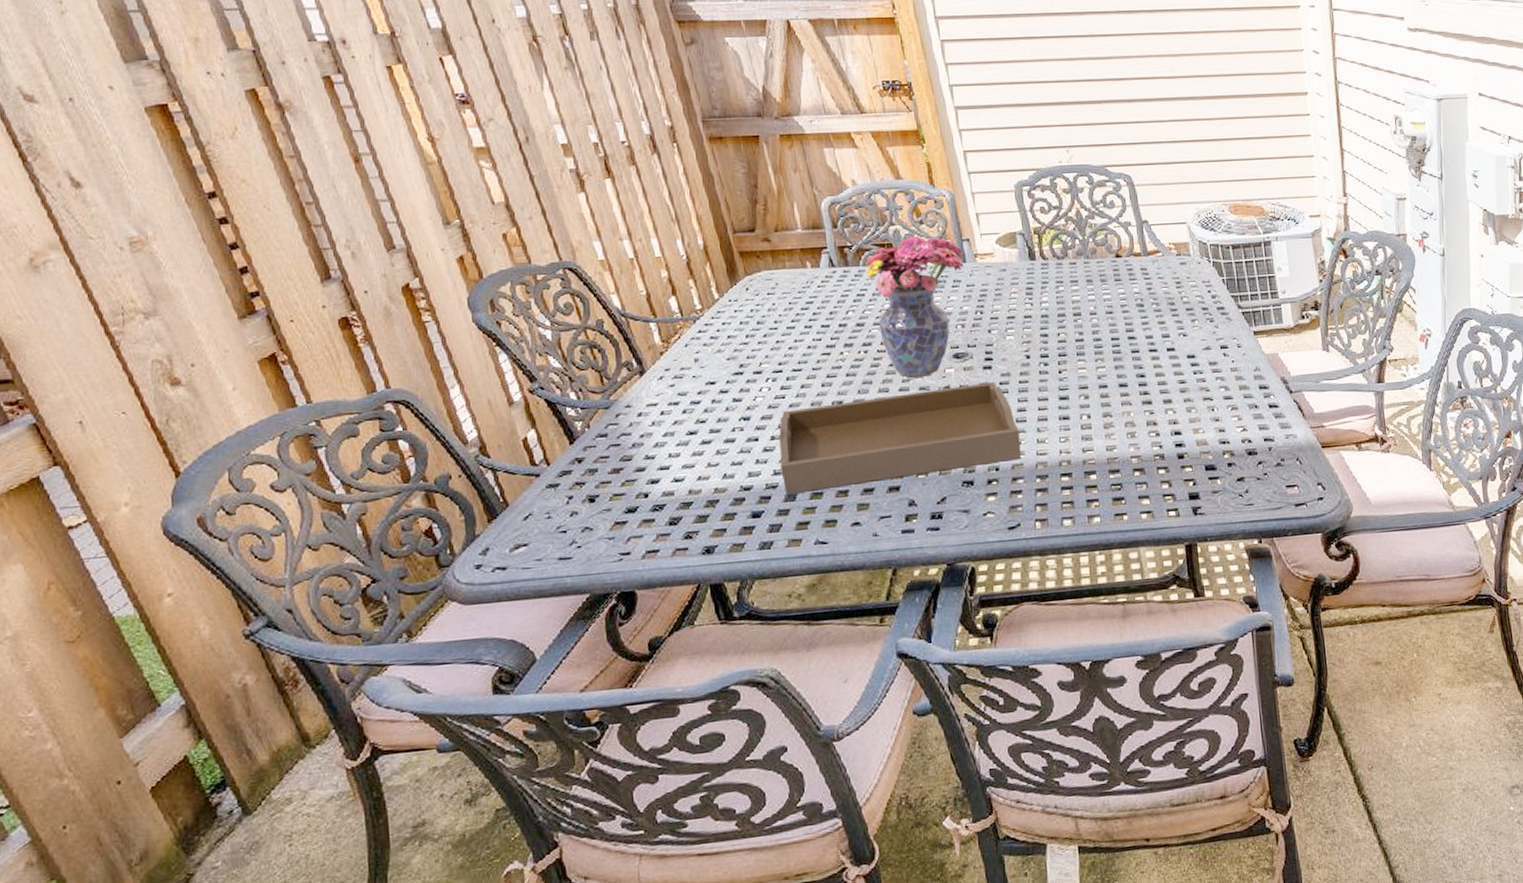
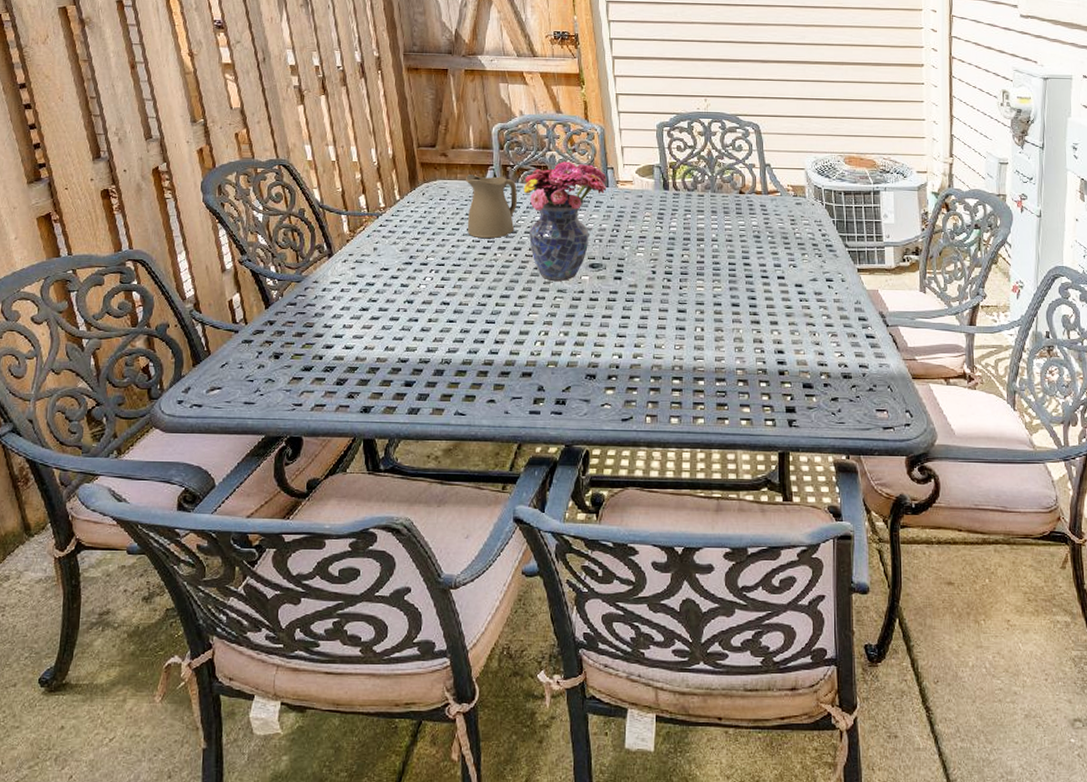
serving tray: present [779,381,1022,495] -> none [433,290,640,370]
pitcher: none [796,260,862,336] -> present [466,173,518,239]

